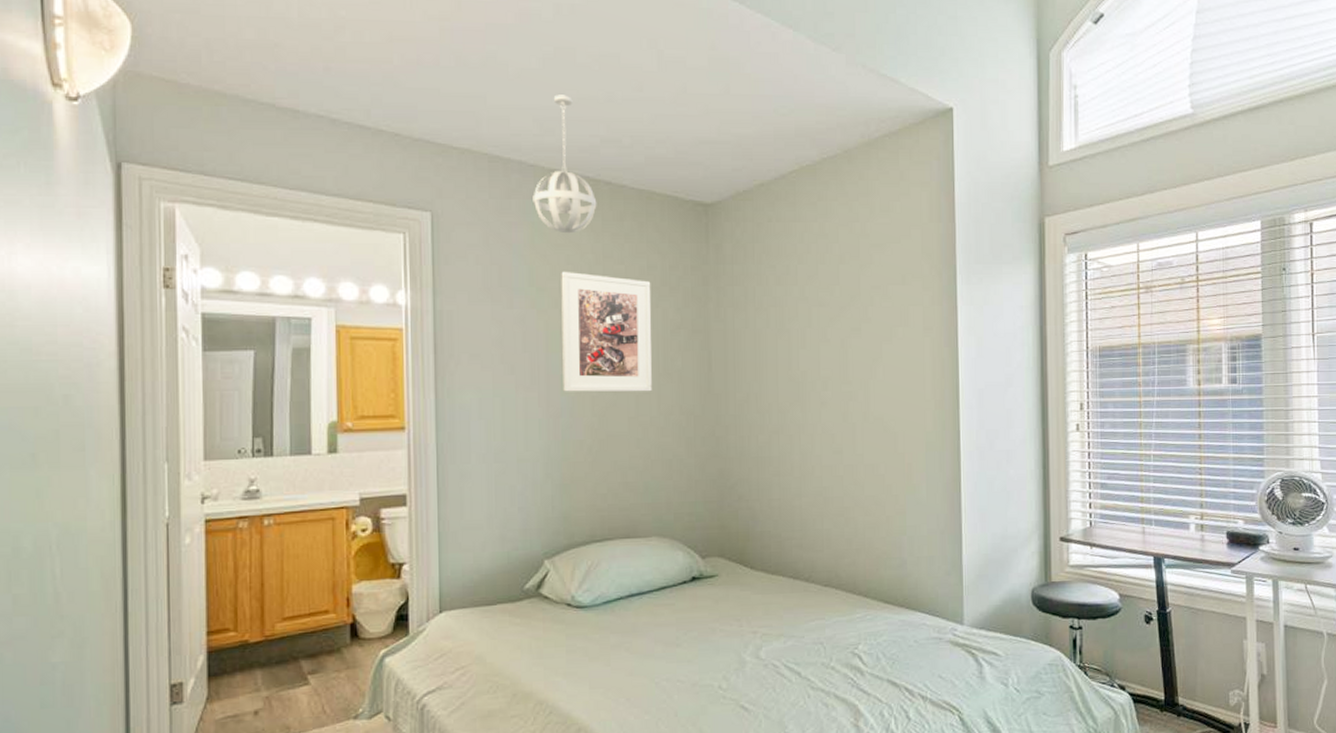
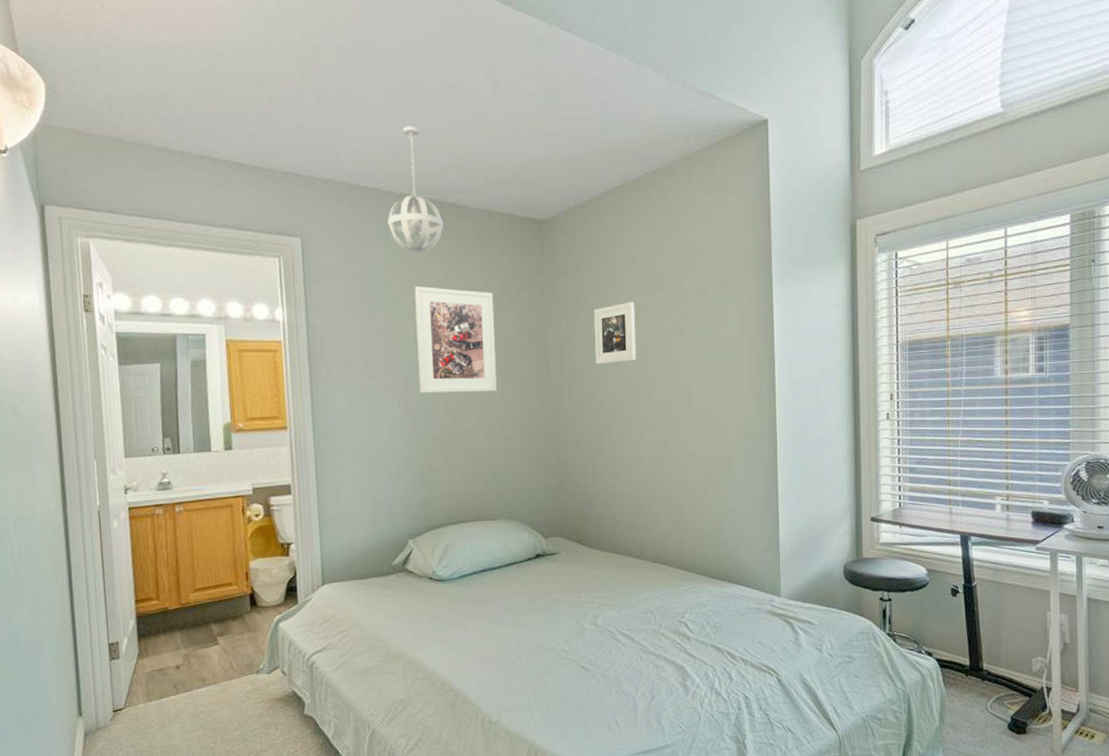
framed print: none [762,296,810,364] -> present [593,302,637,365]

